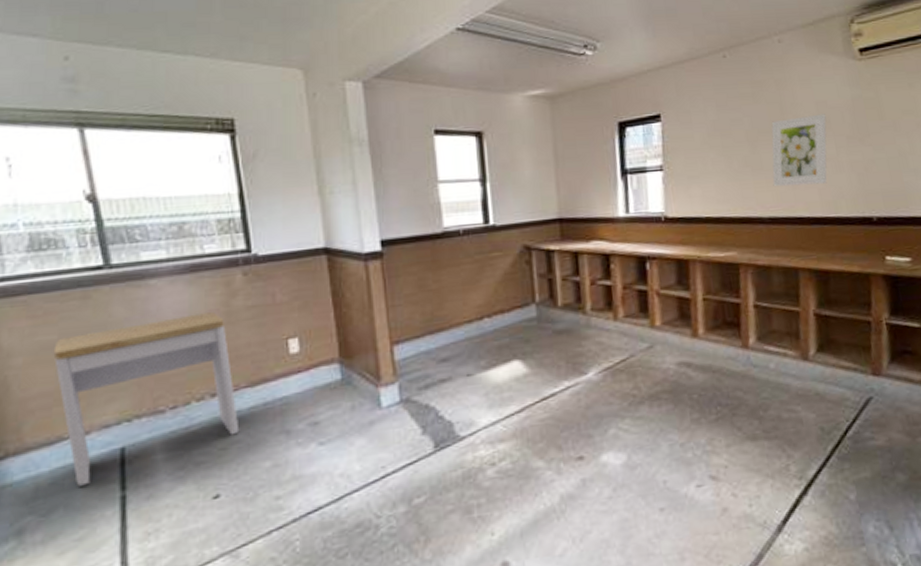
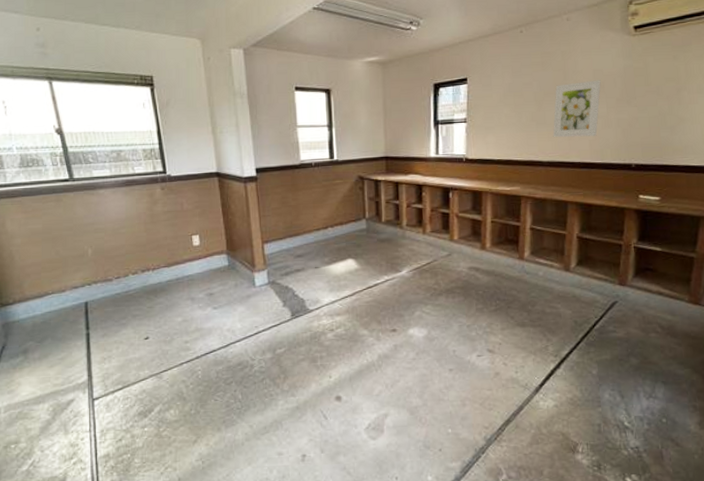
desk: present [53,312,240,486] -> none [40,214,161,325]

